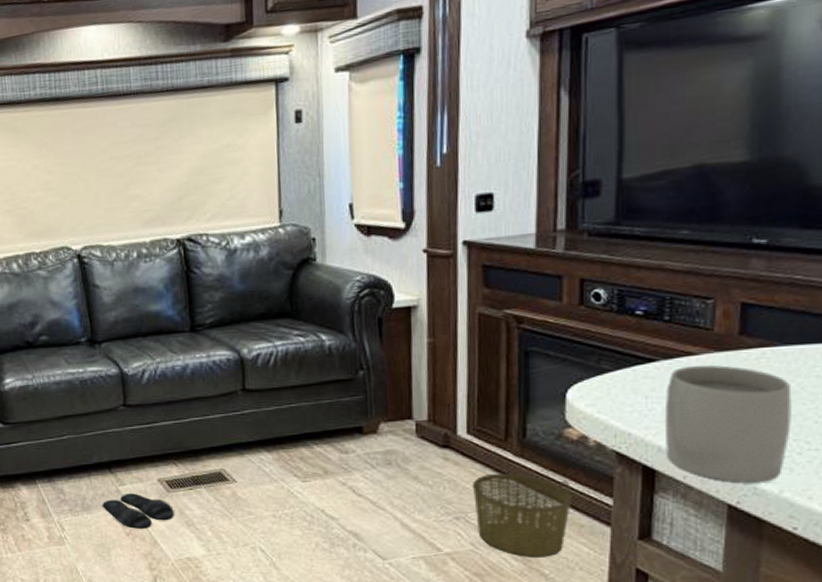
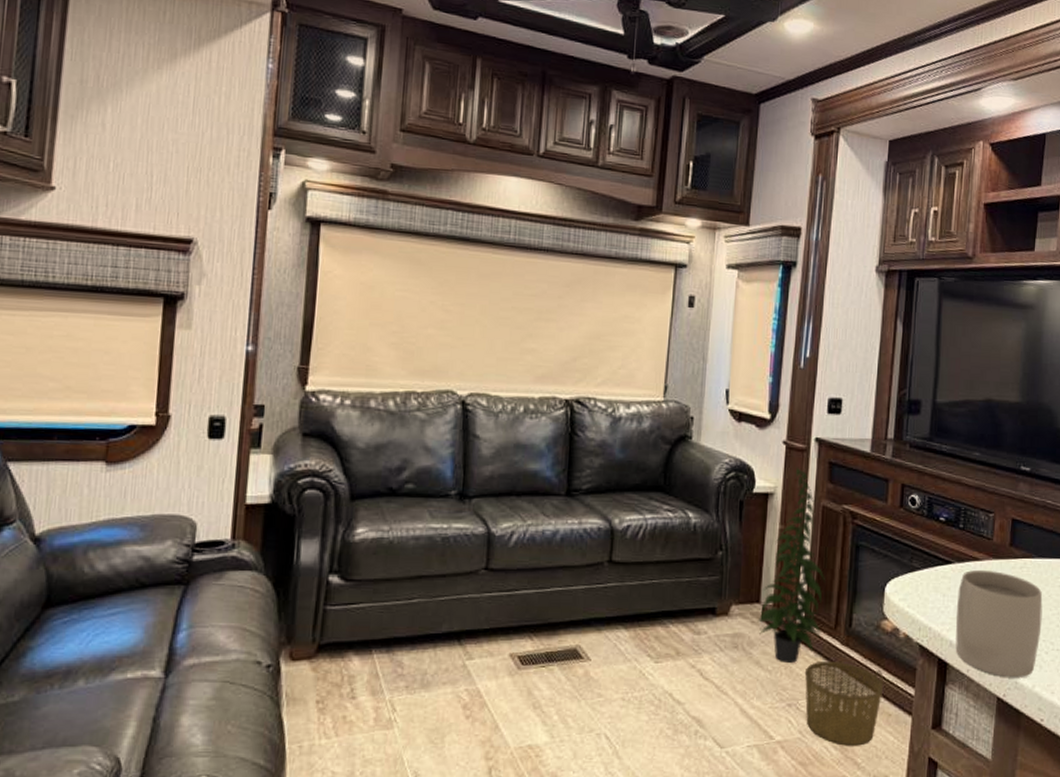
slippers: present [102,492,174,529] -> none [444,668,522,711]
plant: none [411,275,490,477] -> present [757,467,826,663]

